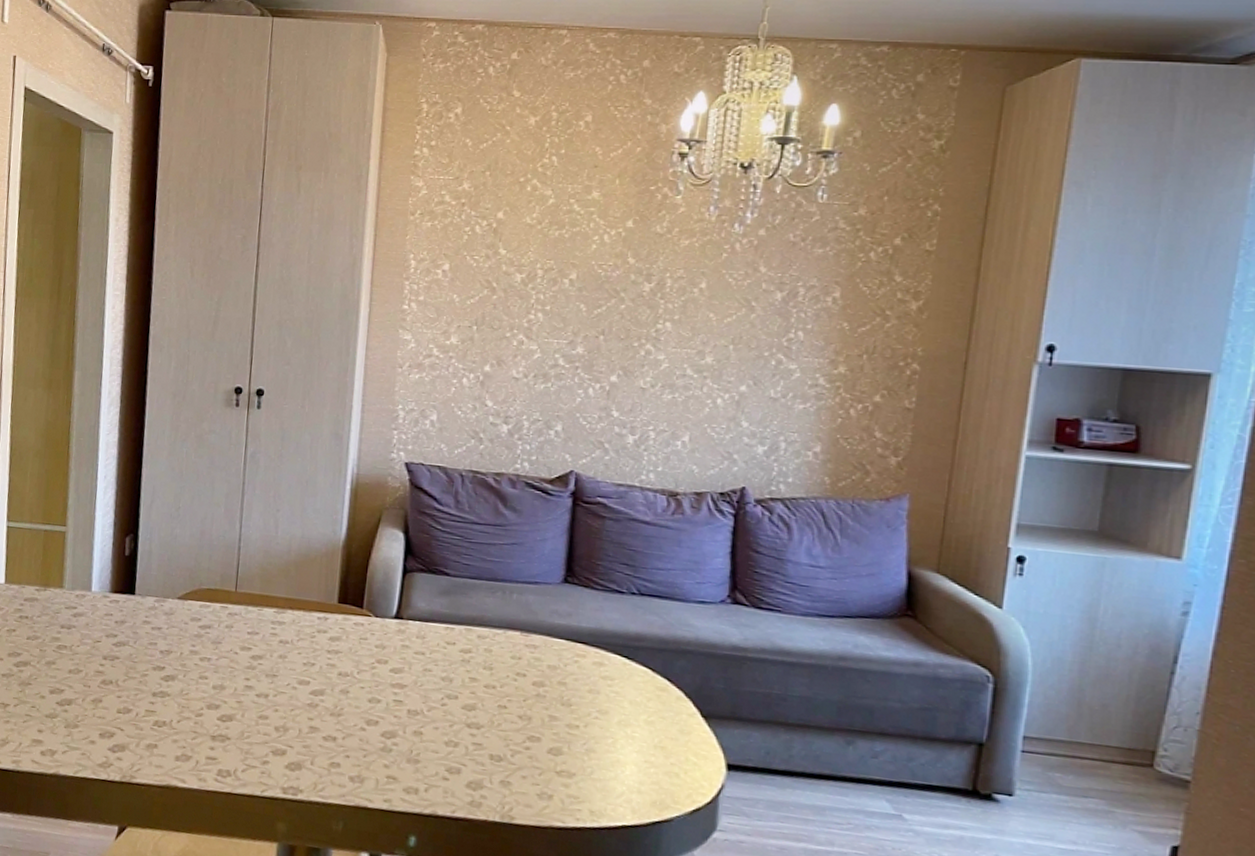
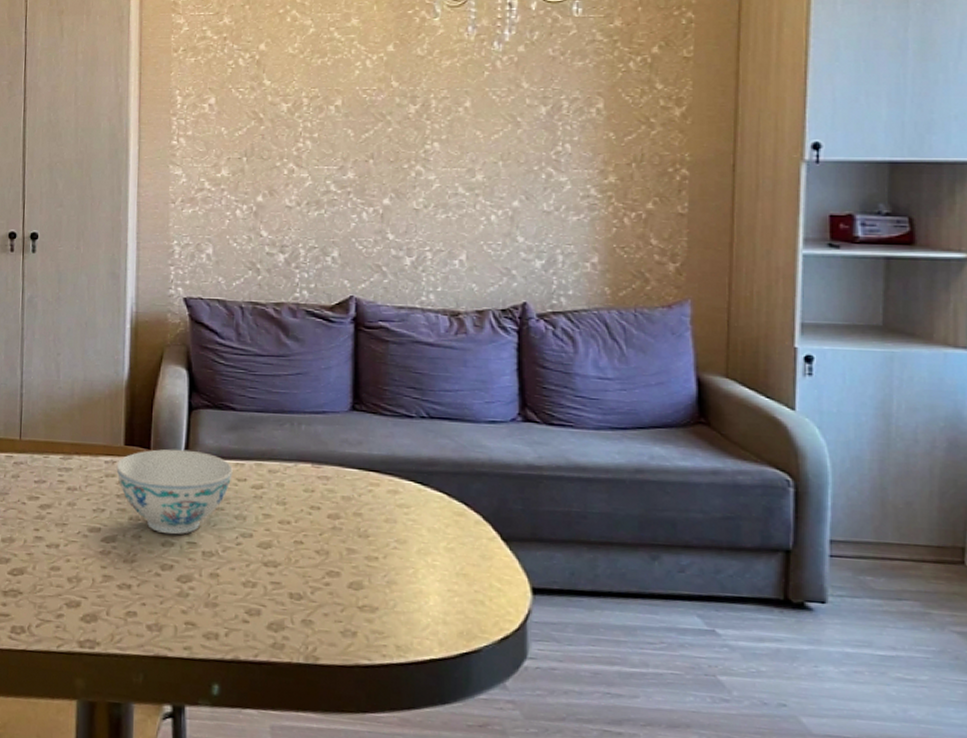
bowl: none [328,609,443,692] -> present [116,449,233,535]

